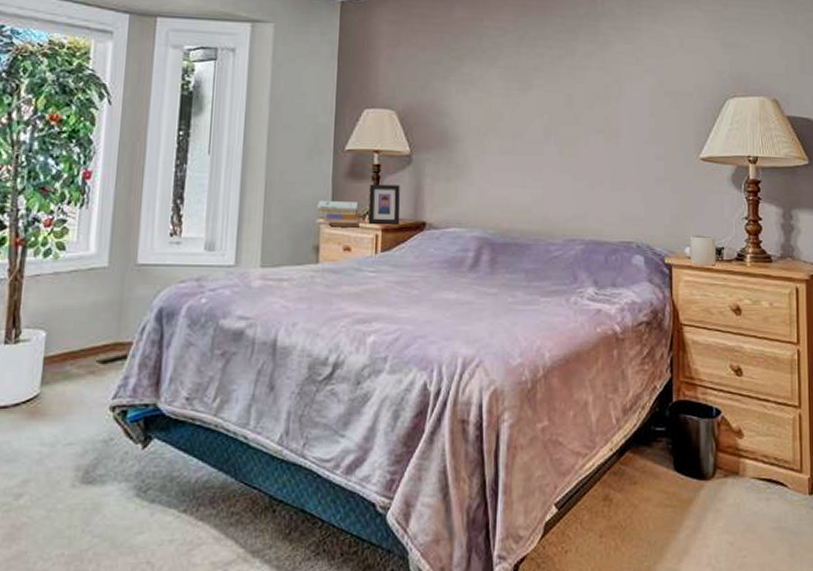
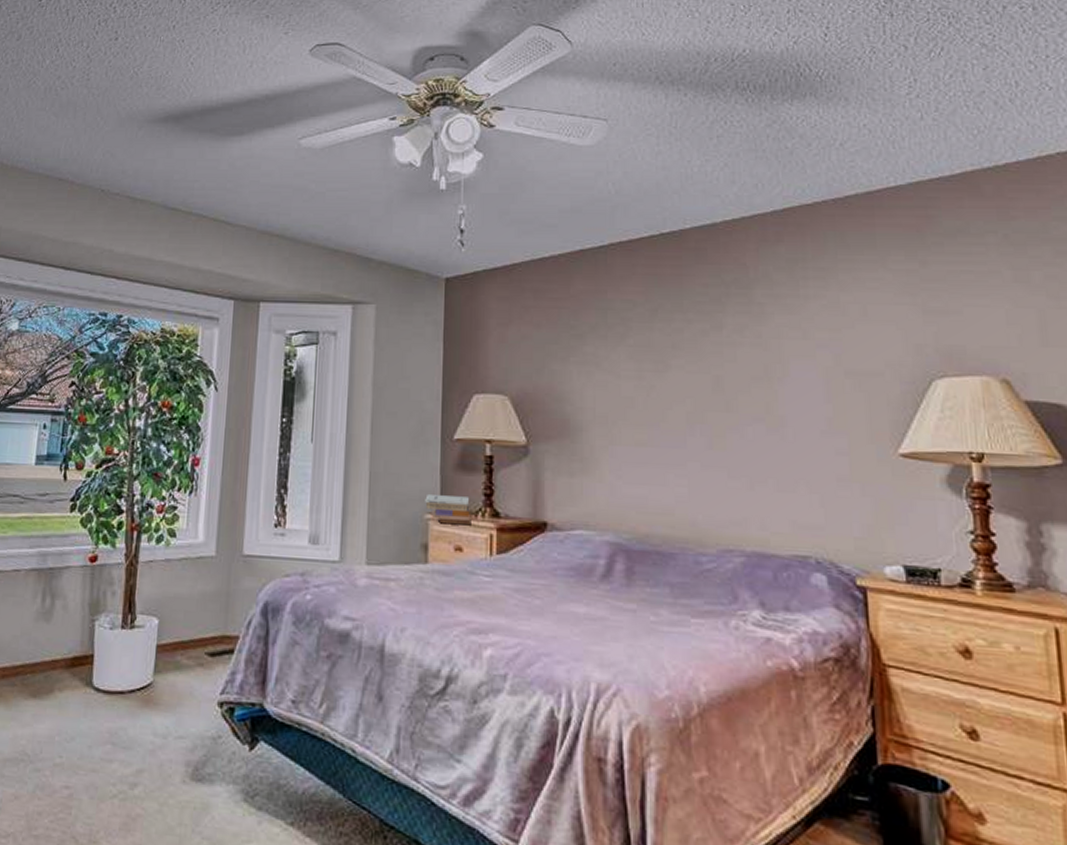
picture frame: present [368,184,400,225] -> none [481,477,517,524]
mug: present [689,235,717,266] -> none [890,551,931,593]

